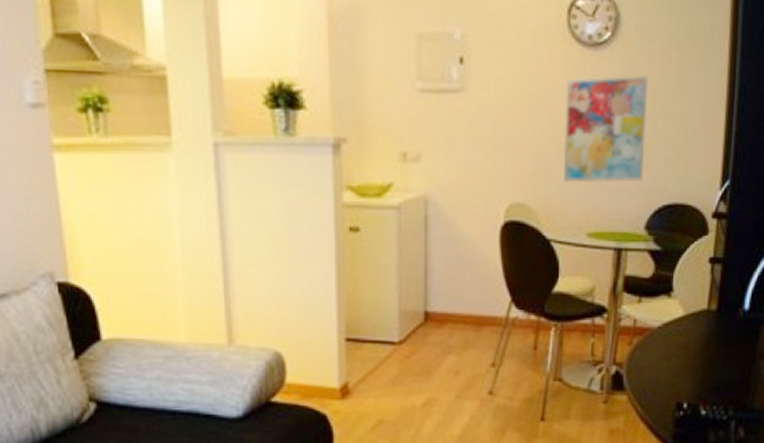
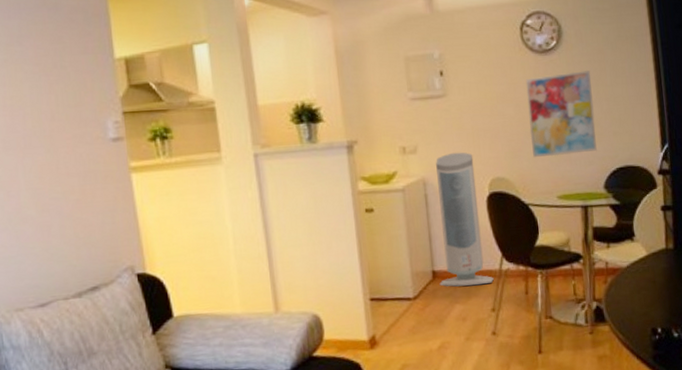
air purifier: none [432,165,498,334] -> present [436,152,494,287]

